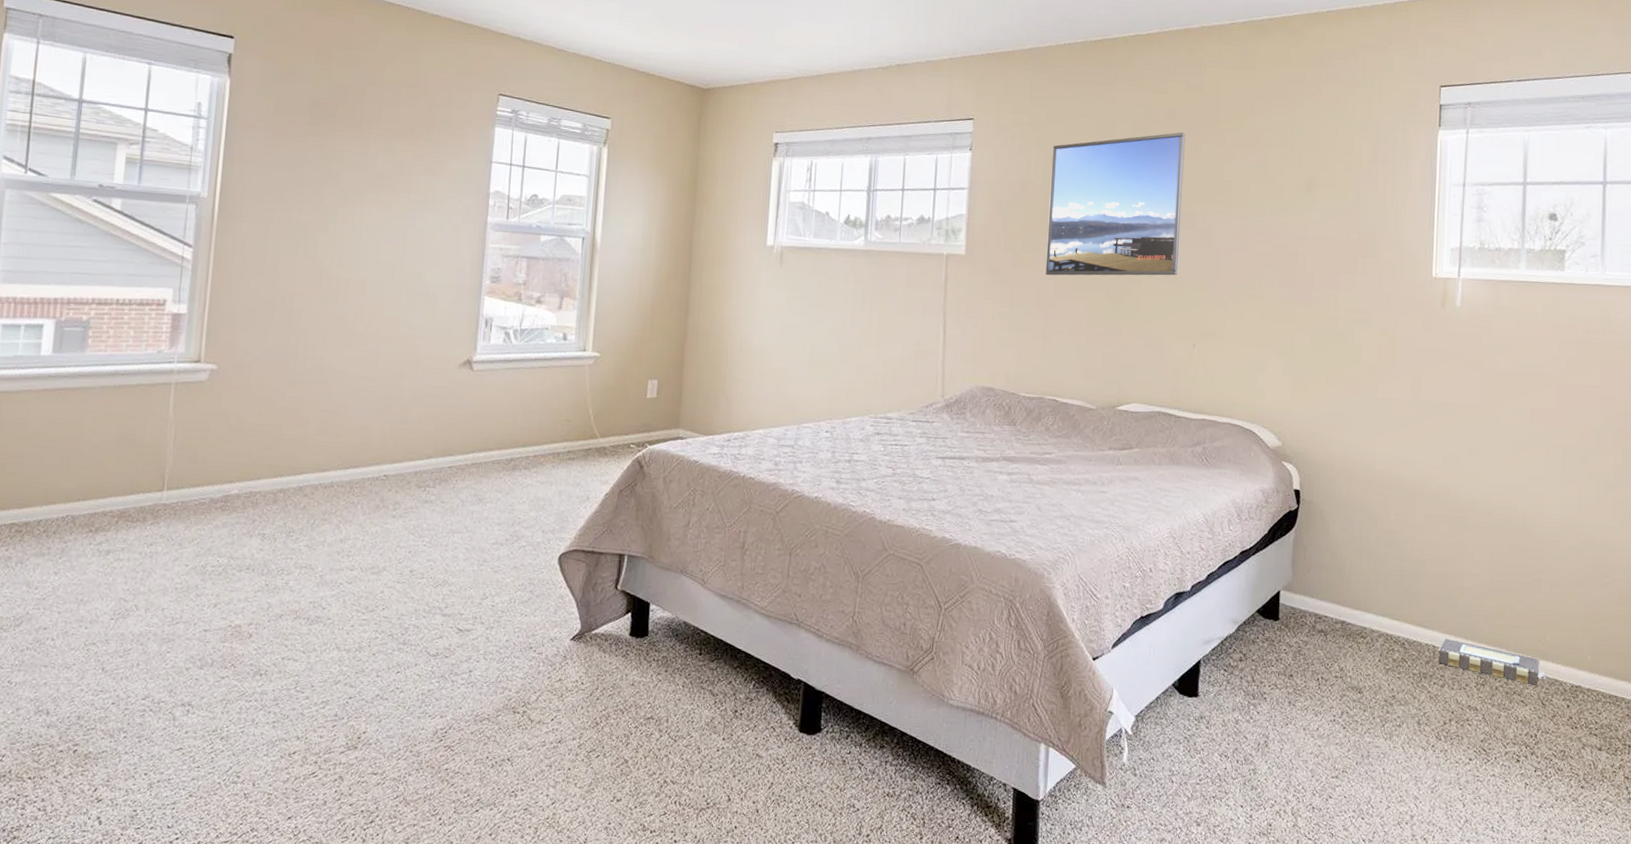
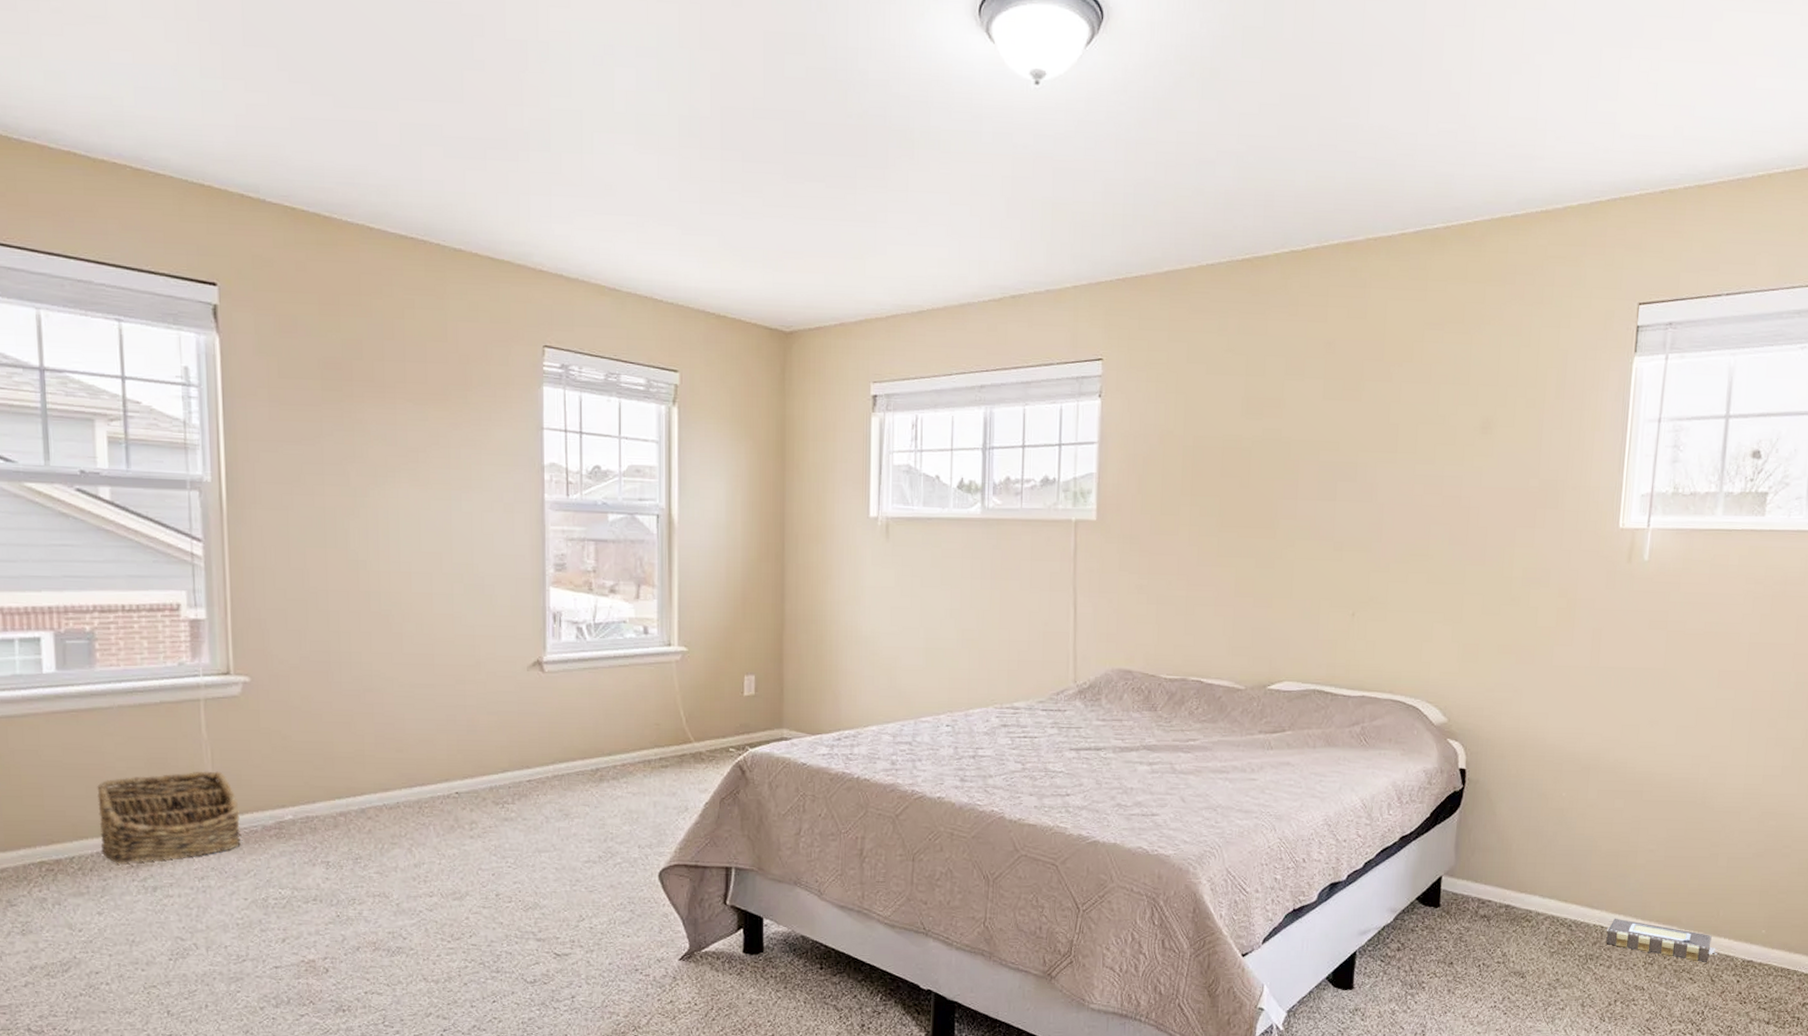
basket: none [66,447,192,528] -> present [97,771,241,863]
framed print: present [1045,132,1185,276] -> none [1187,367,1346,541]

